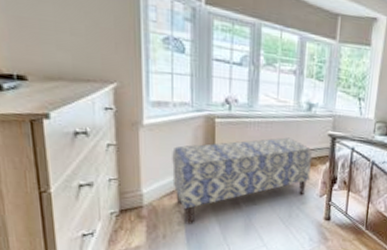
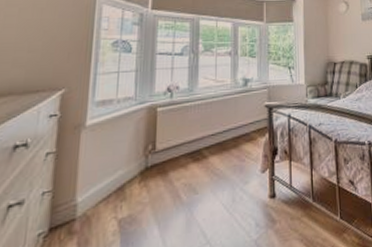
bench: present [172,137,312,225] -> none [110,115,251,234]

